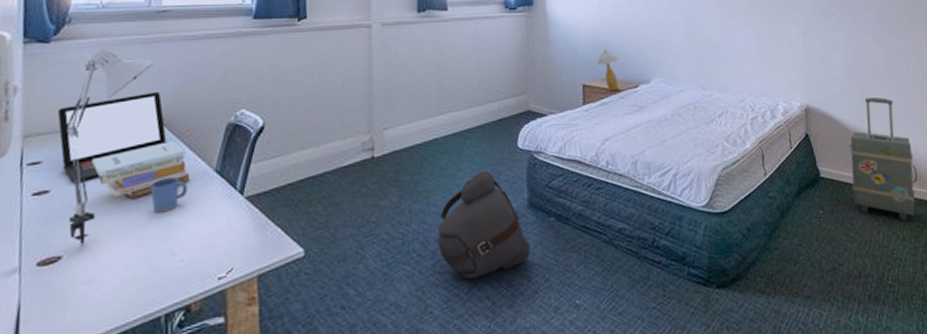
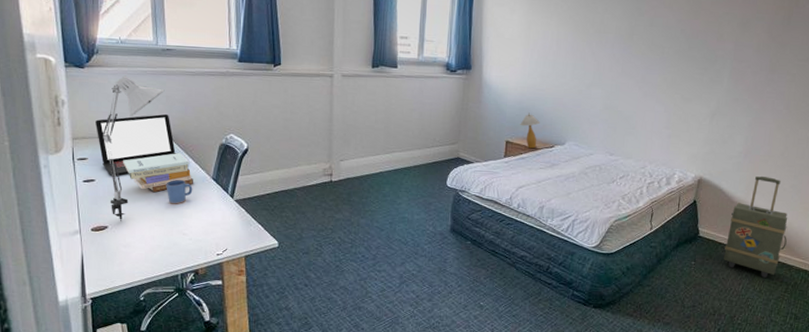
backpack: present [438,171,530,279] -> none [378,201,449,277]

